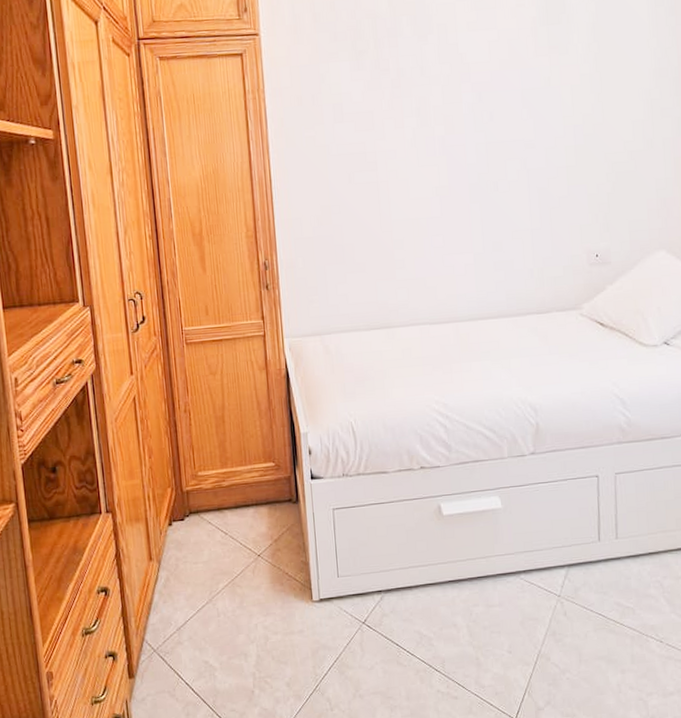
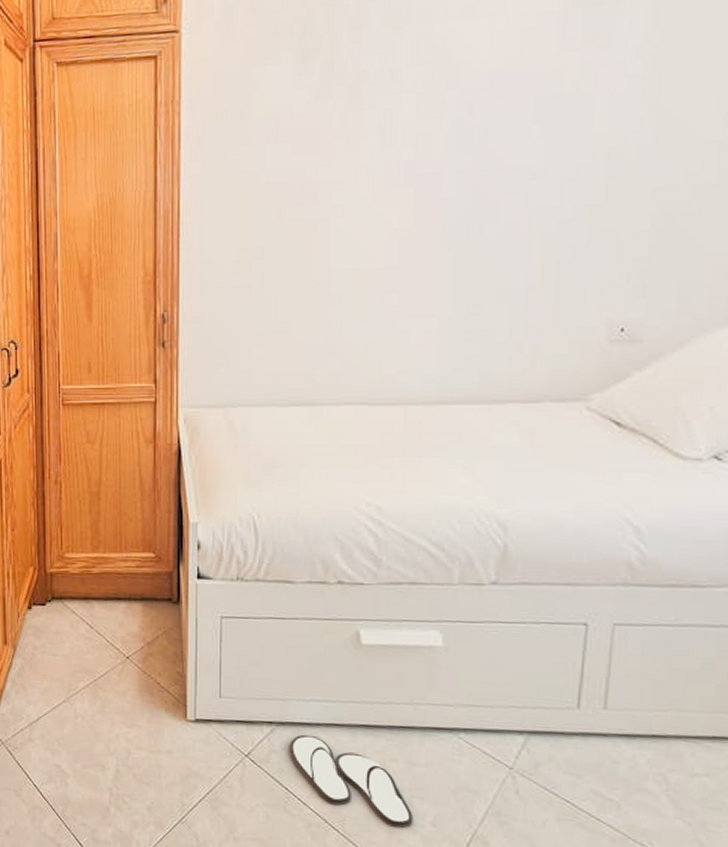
slippers: none [396,596,495,660] -> present [289,734,414,828]

